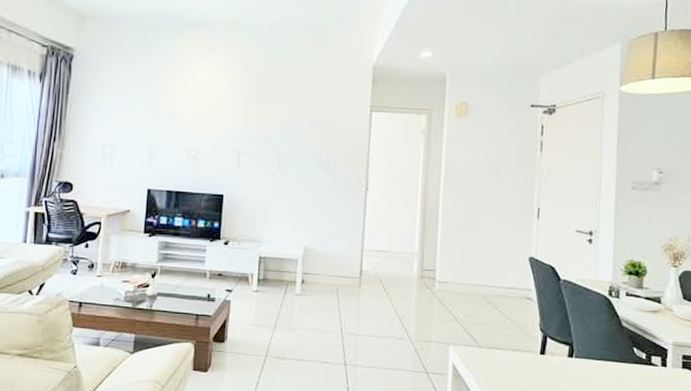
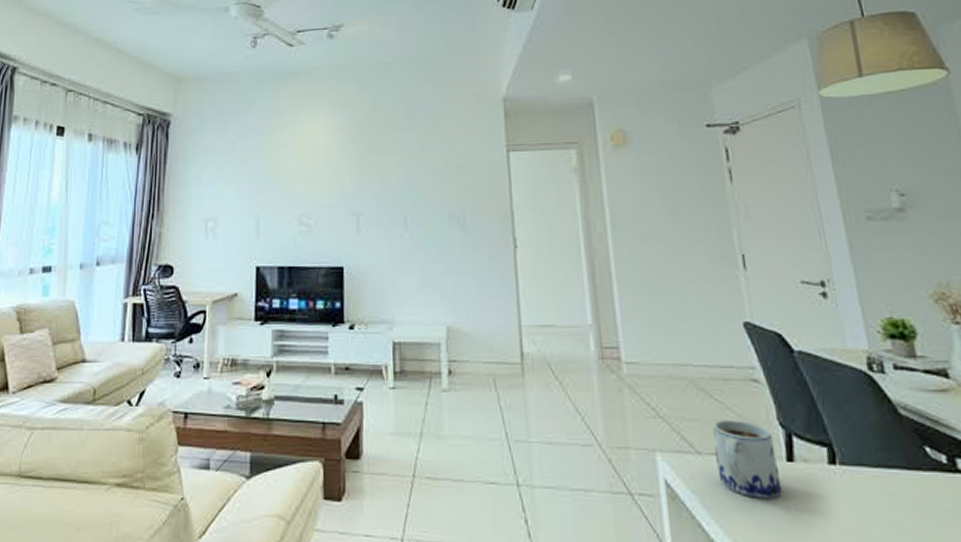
mug: none [491,325,534,378] -> present [712,421,783,498]

